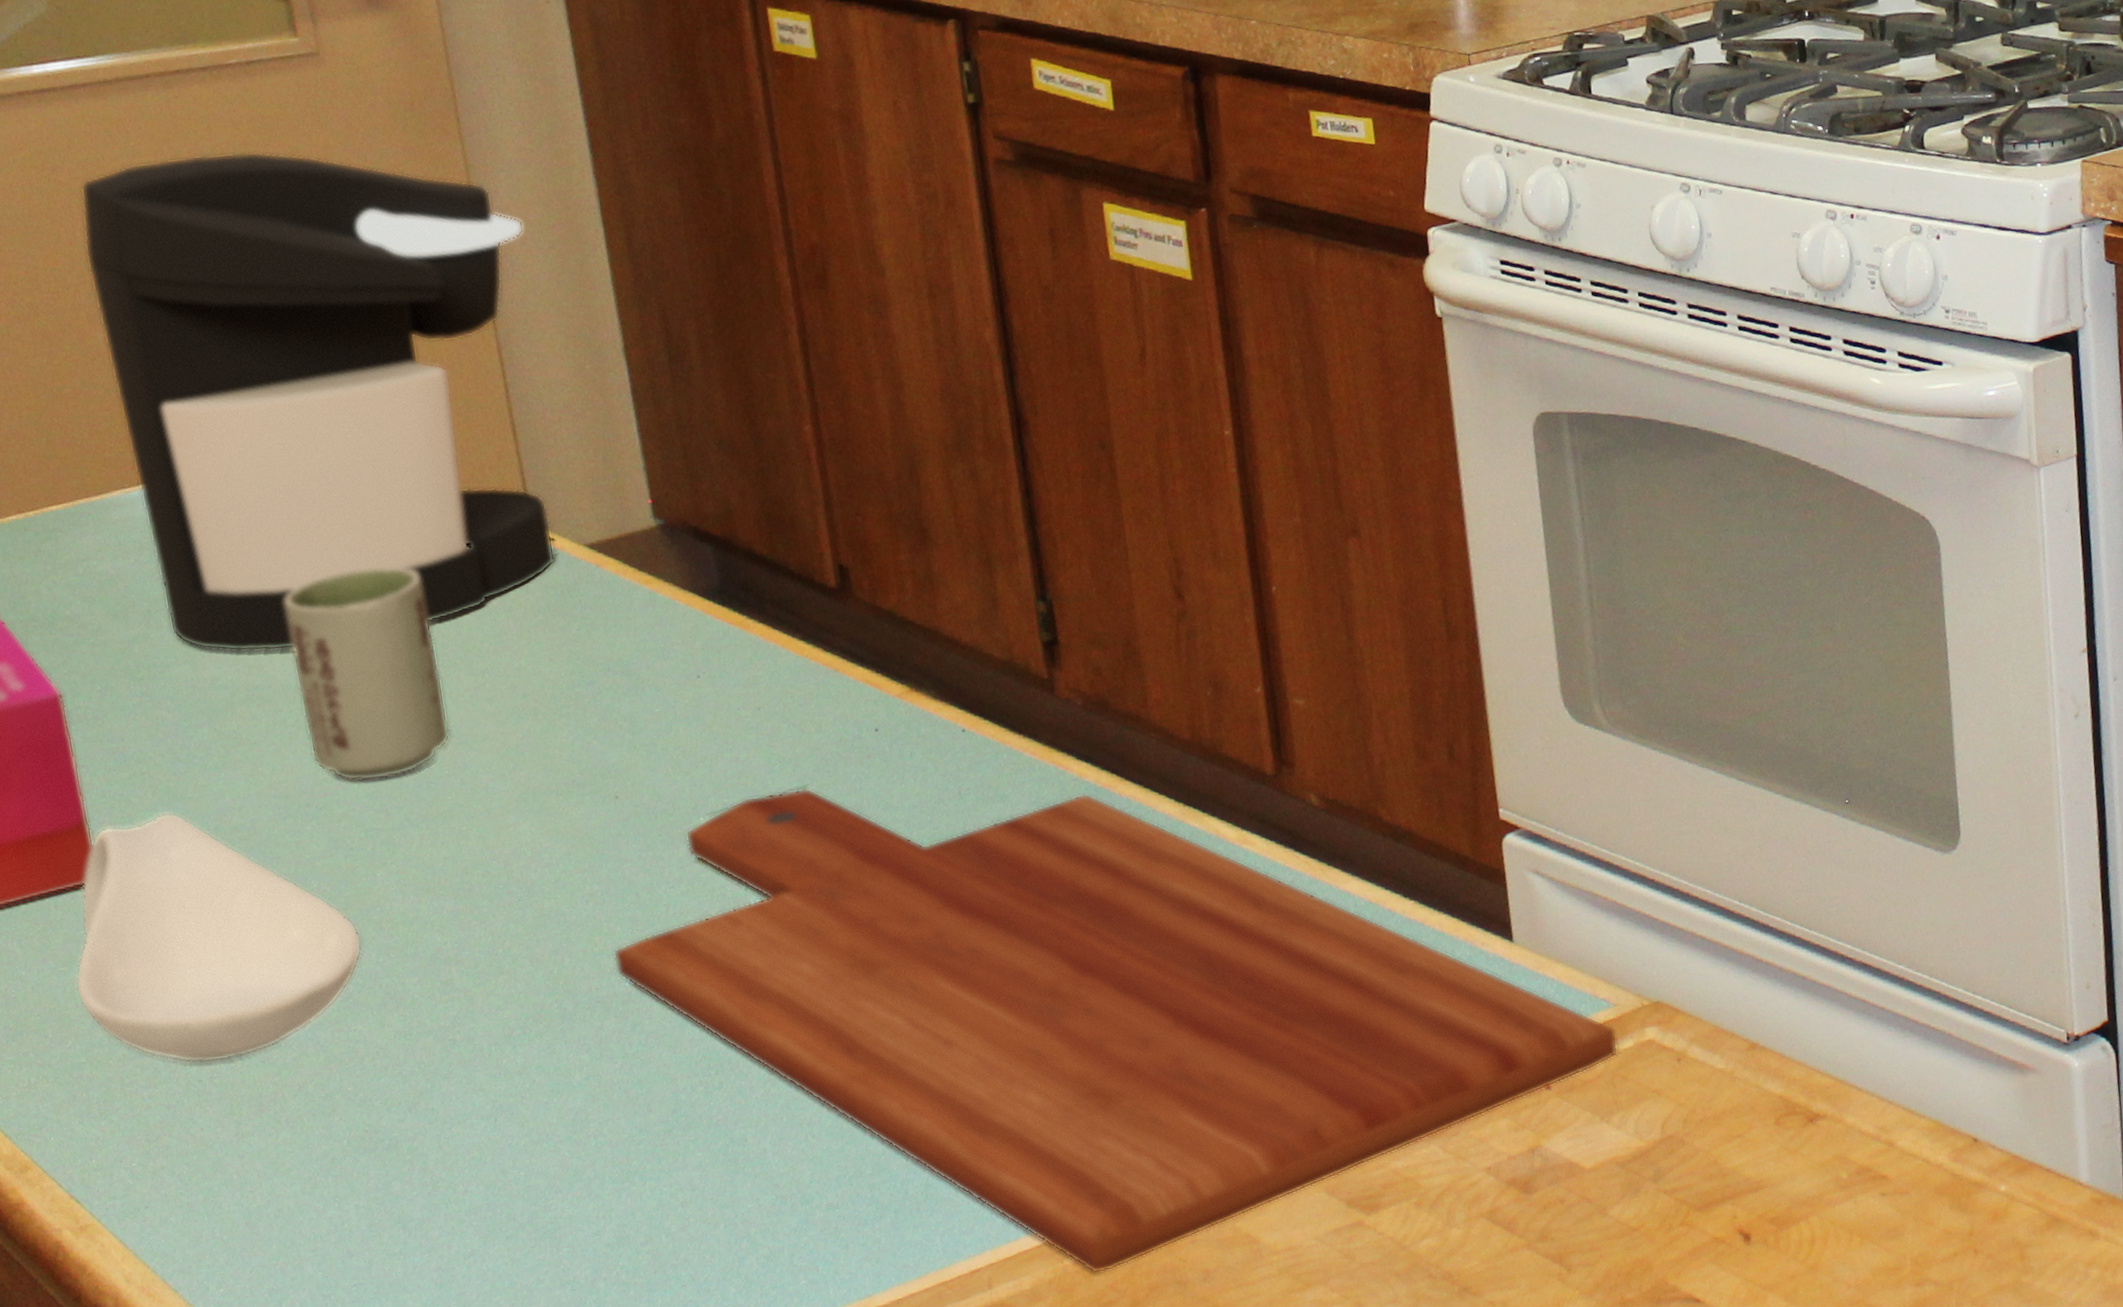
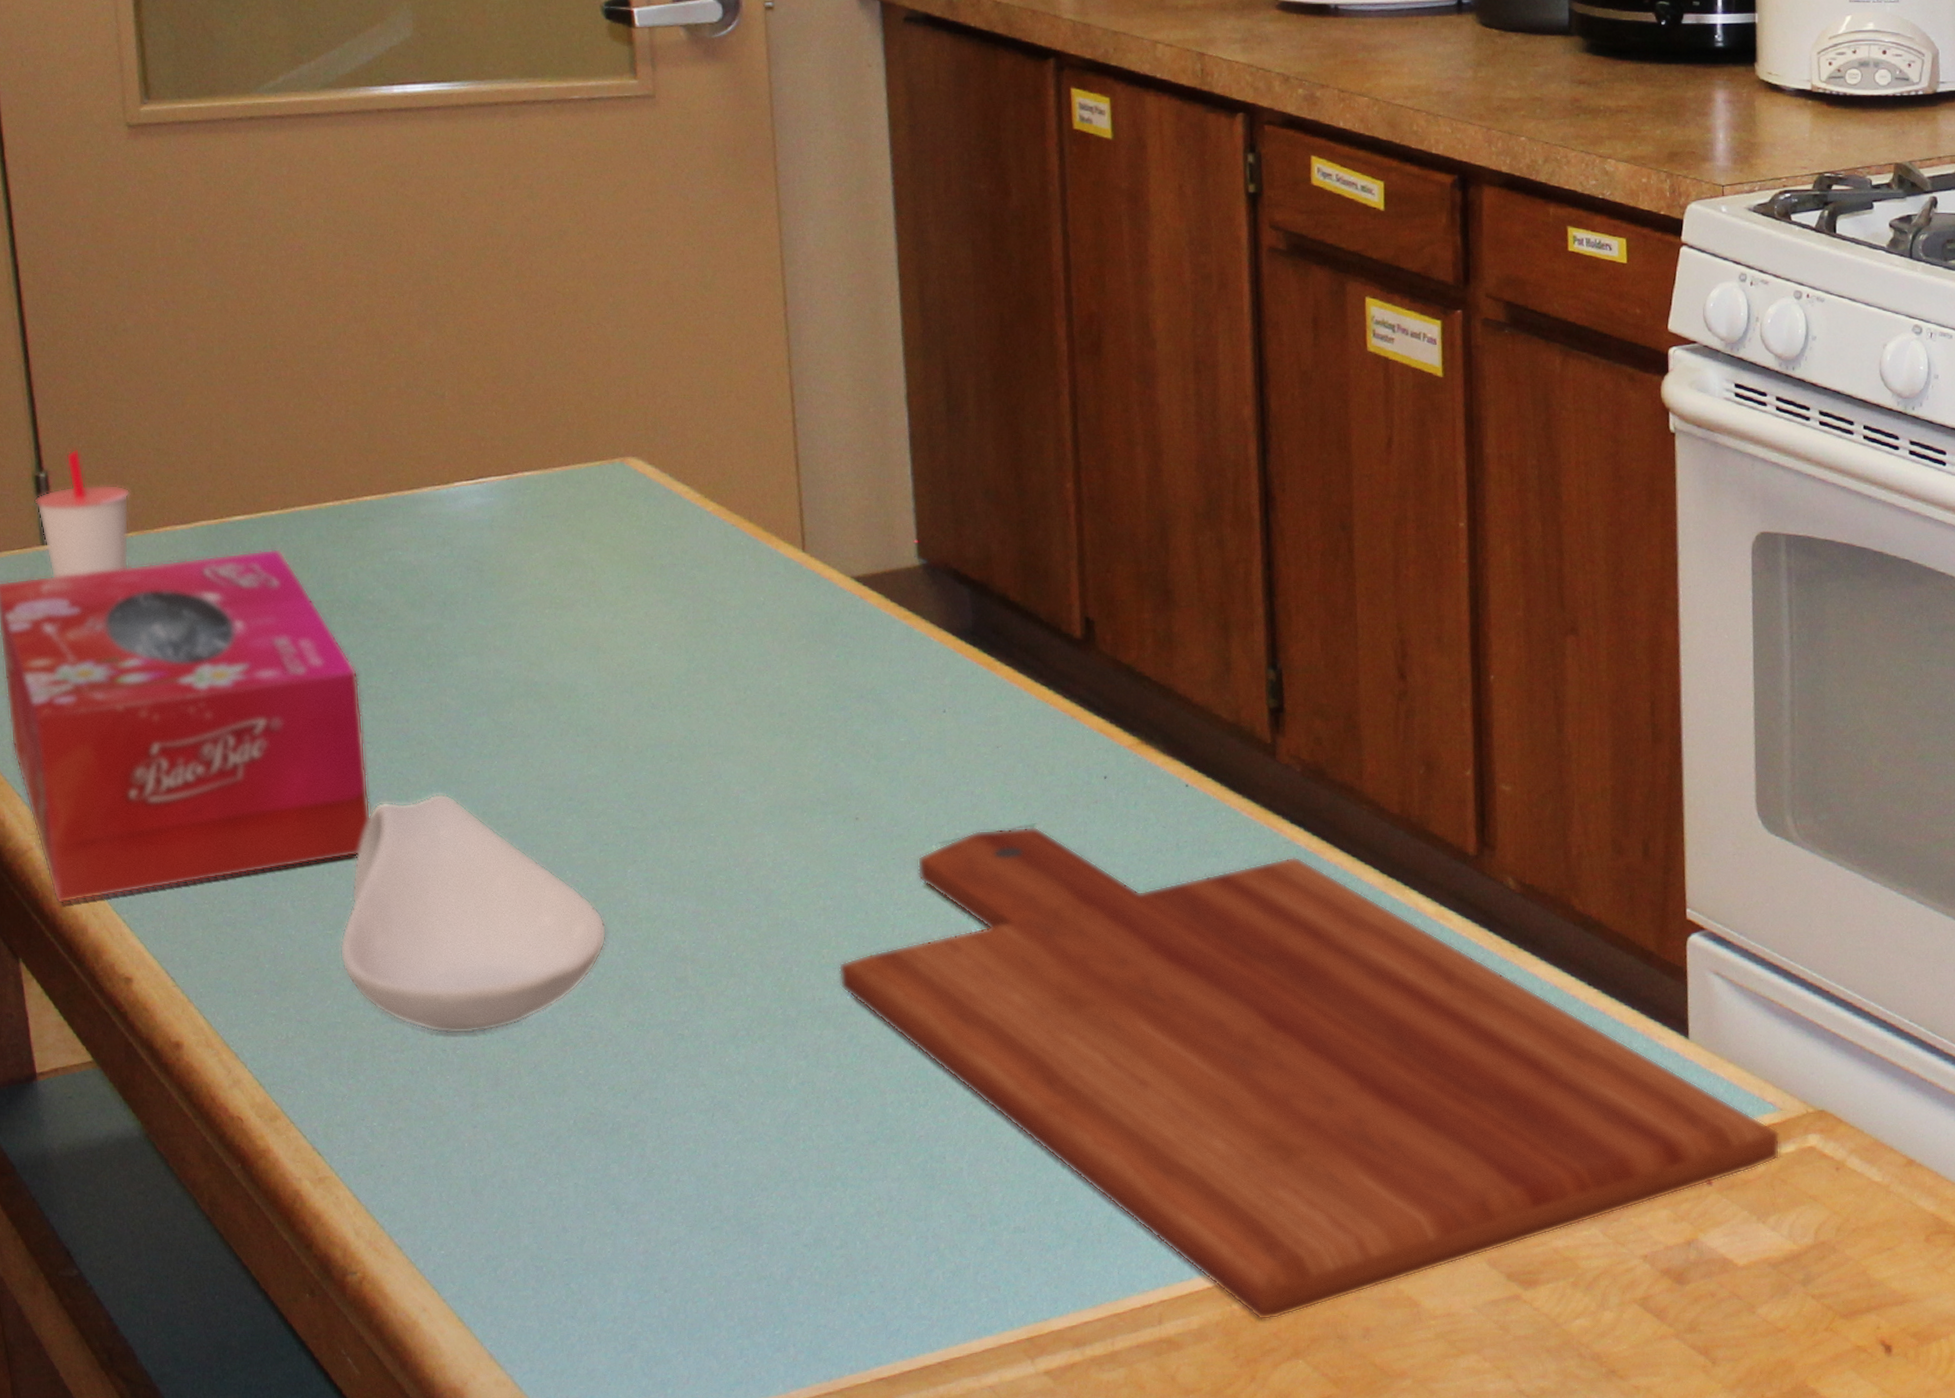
coffee maker: present [80,151,556,652] -> none [422,181,826,651]
cup: present [284,567,451,781] -> none [569,581,709,781]

